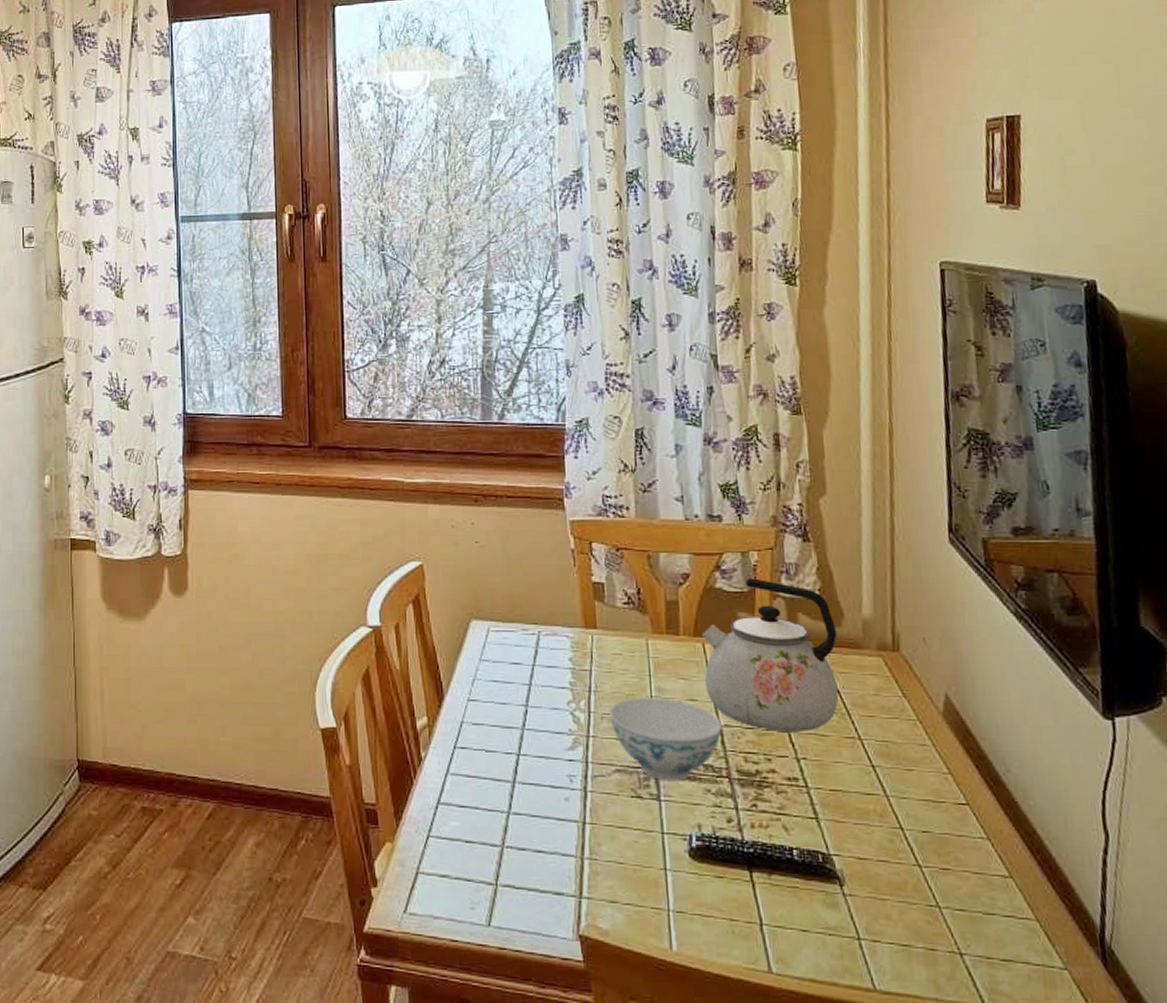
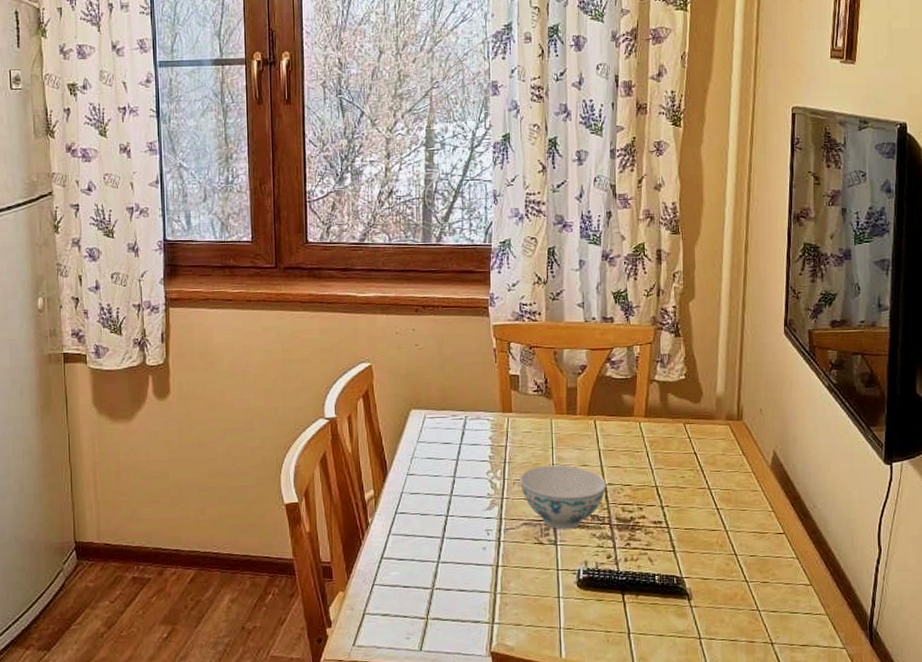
kettle: present [702,578,839,733] -> none [594,367,697,487]

